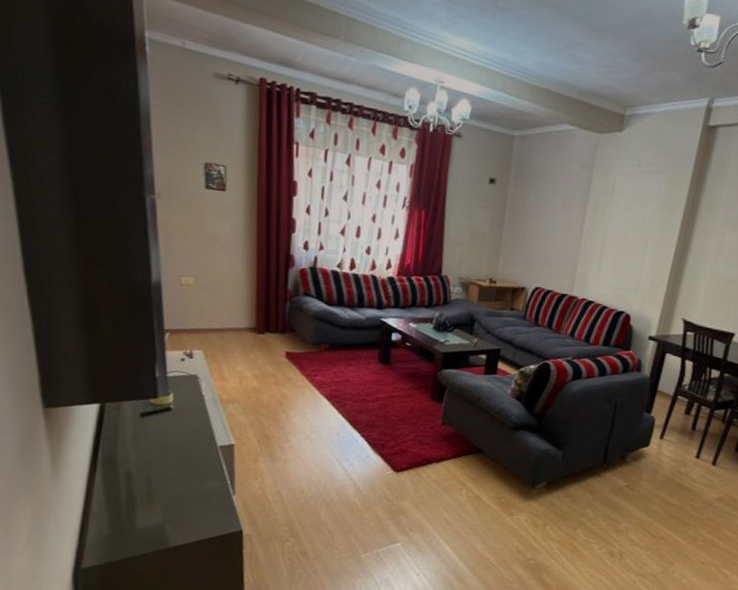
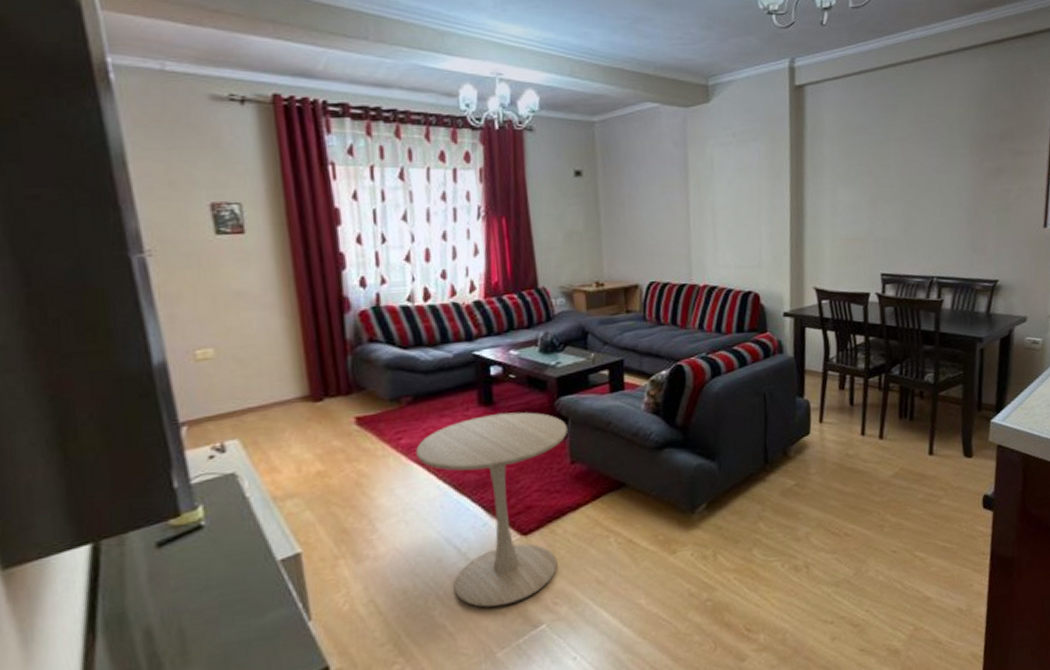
side table: none [326,371,444,521] -> present [416,412,568,607]

